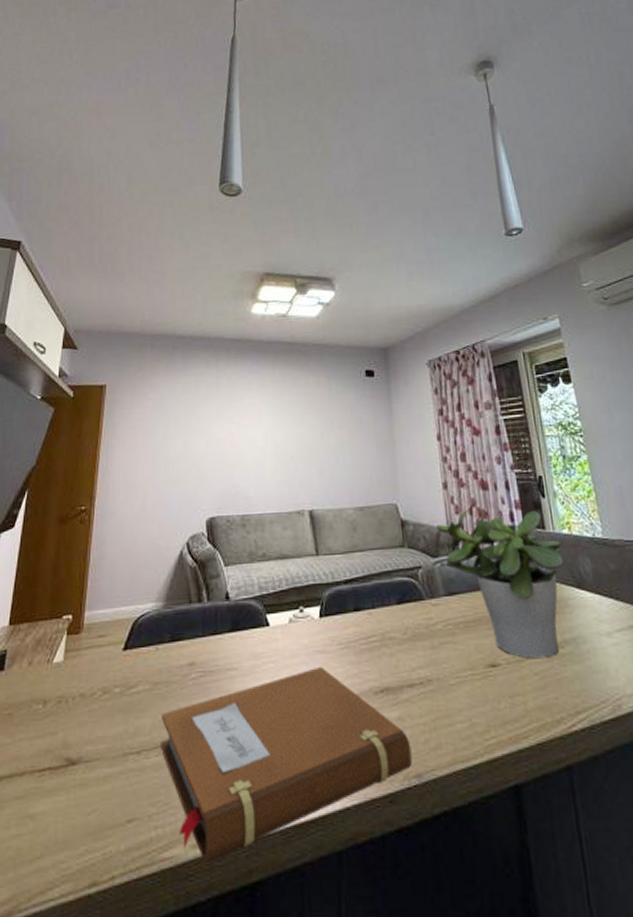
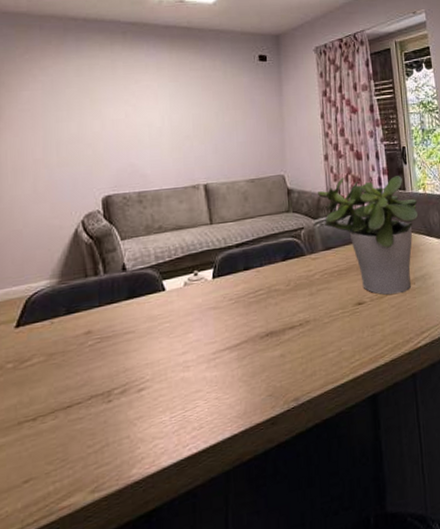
notebook: present [160,666,413,864] -> none [56,320,291,505]

